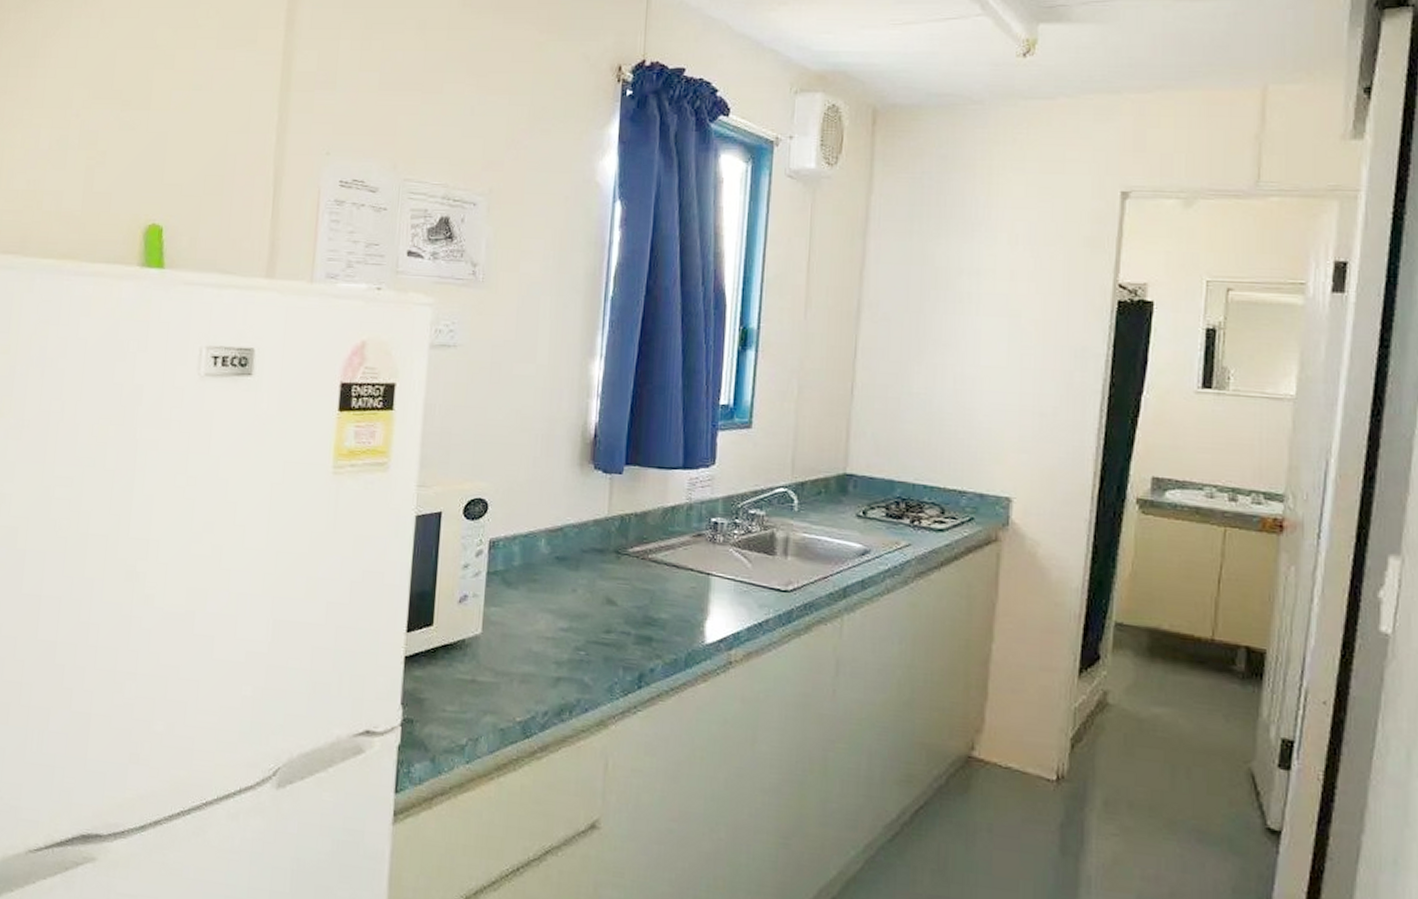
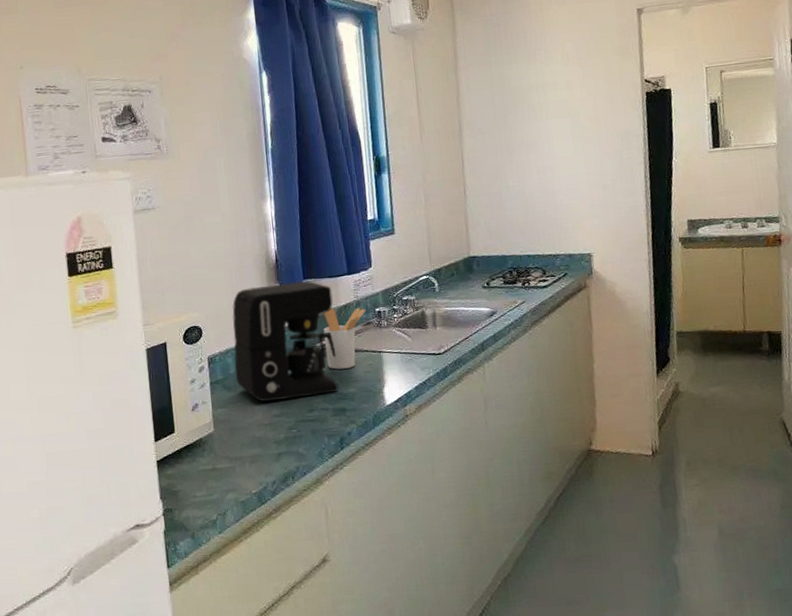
coffee maker: none [519,463,659,615] -> present [232,281,339,403]
utensil holder: none [638,507,698,588] -> present [323,307,366,370]

